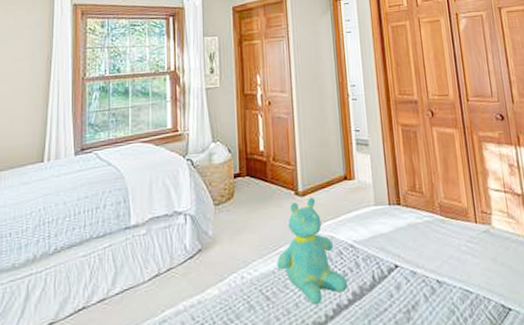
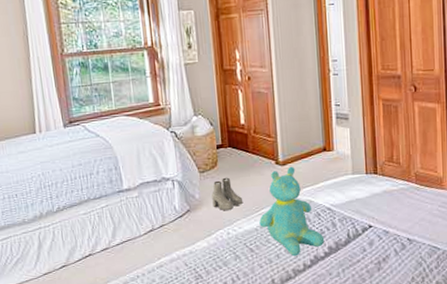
boots: none [226,210,260,250] -> present [212,177,244,211]

